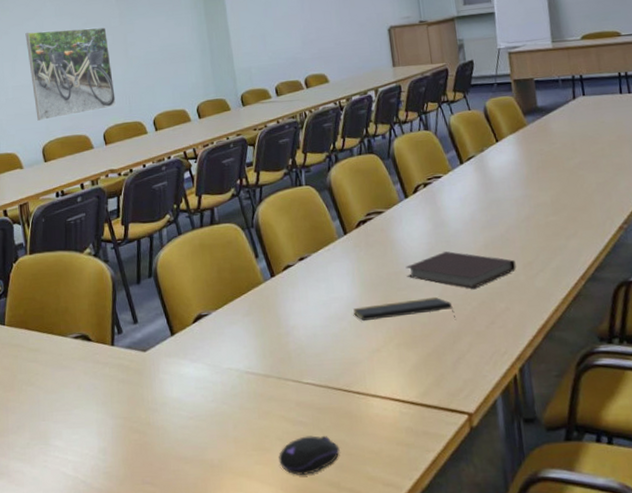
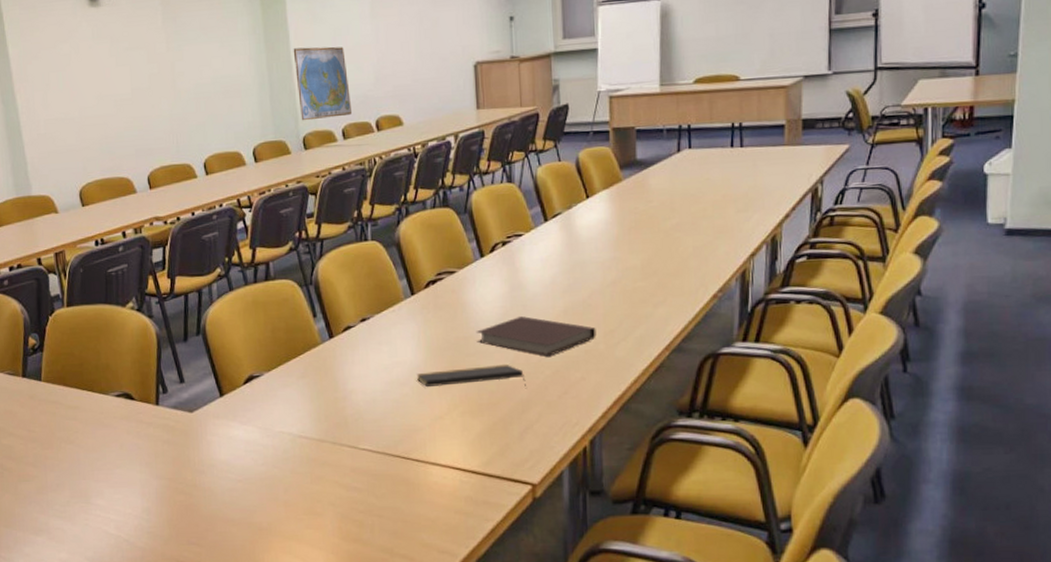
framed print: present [25,27,117,121] -> none [58,53,163,160]
world map: none [230,17,284,81] -> present [293,46,353,121]
computer mouse: present [279,435,340,475] -> none [330,502,395,540]

